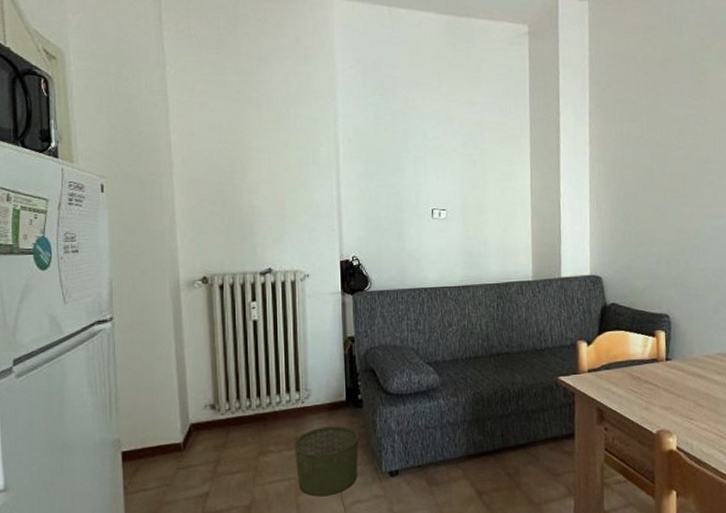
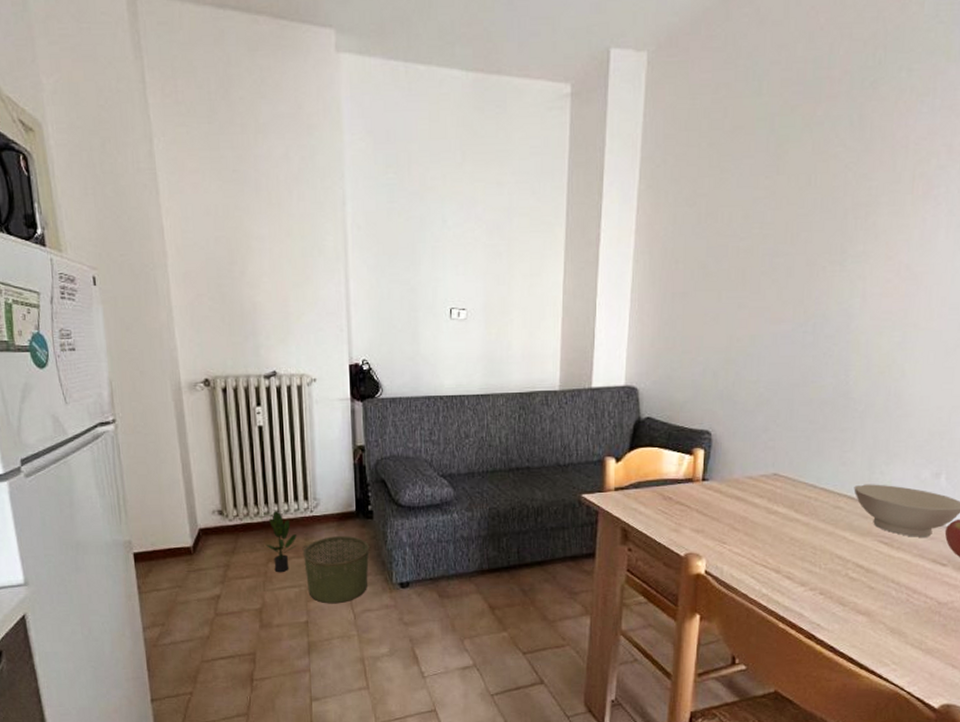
potted plant: none [256,402,288,467] -> present [265,510,297,573]

